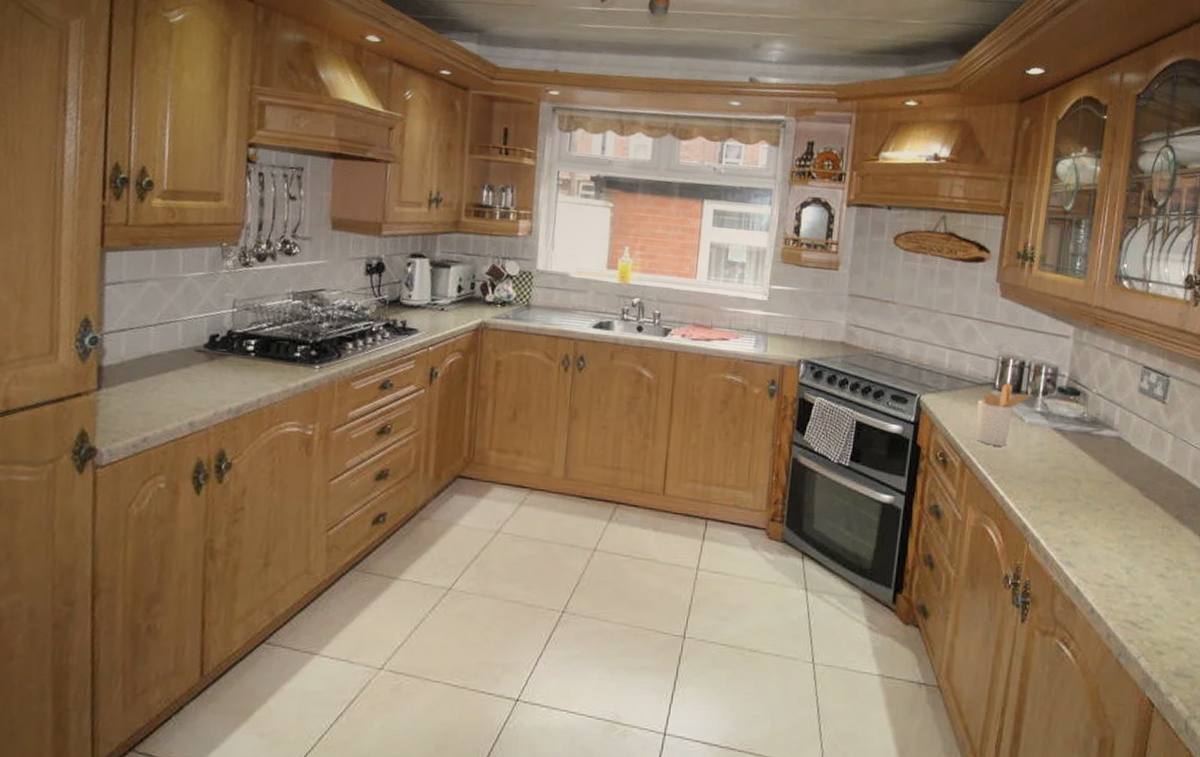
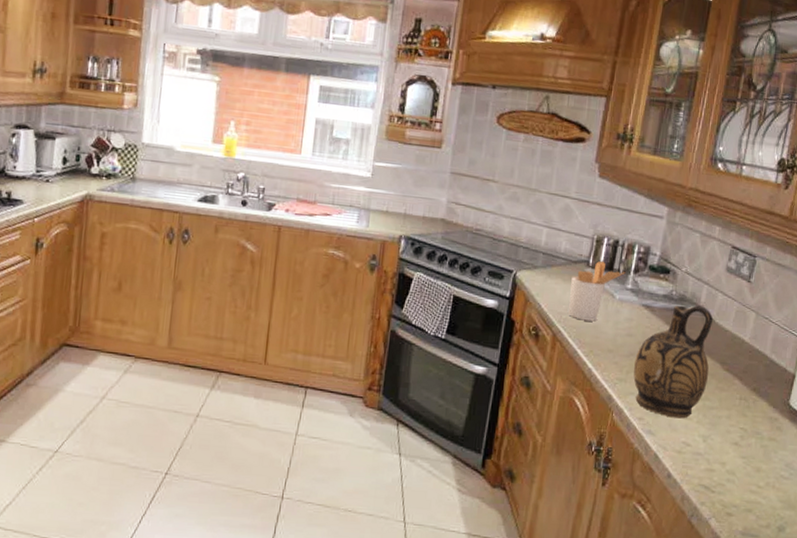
ceramic jug: none [1048,428,1128,549] -> present [633,305,713,419]

